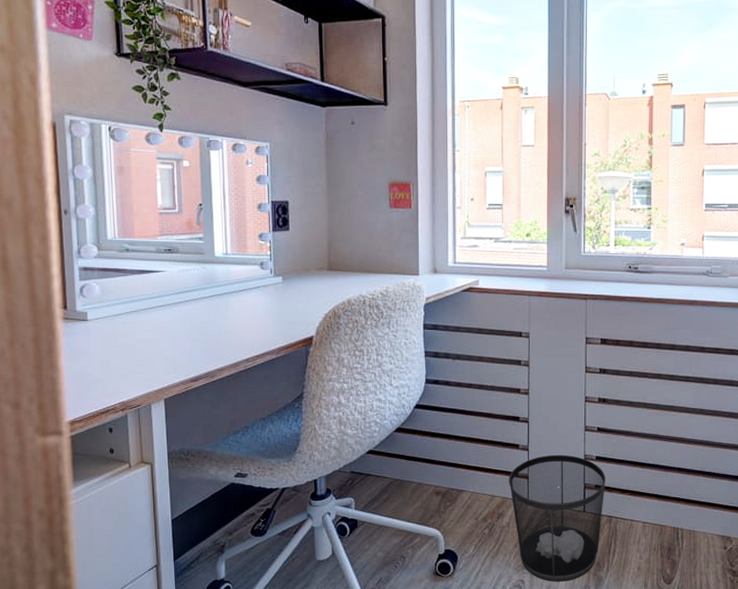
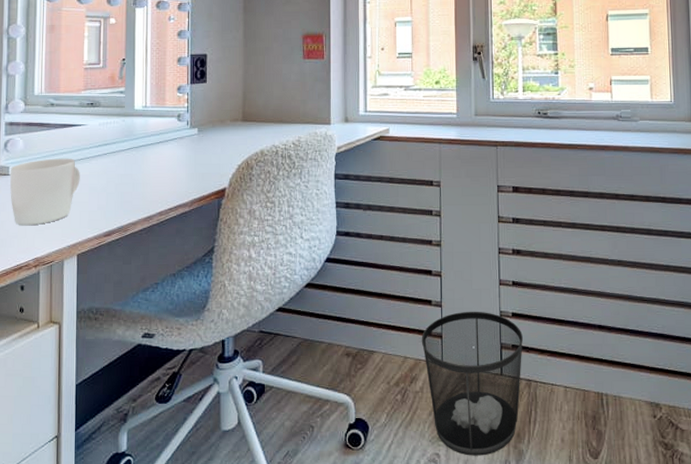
mug: none [89,304,163,371] -> present [10,158,80,226]

